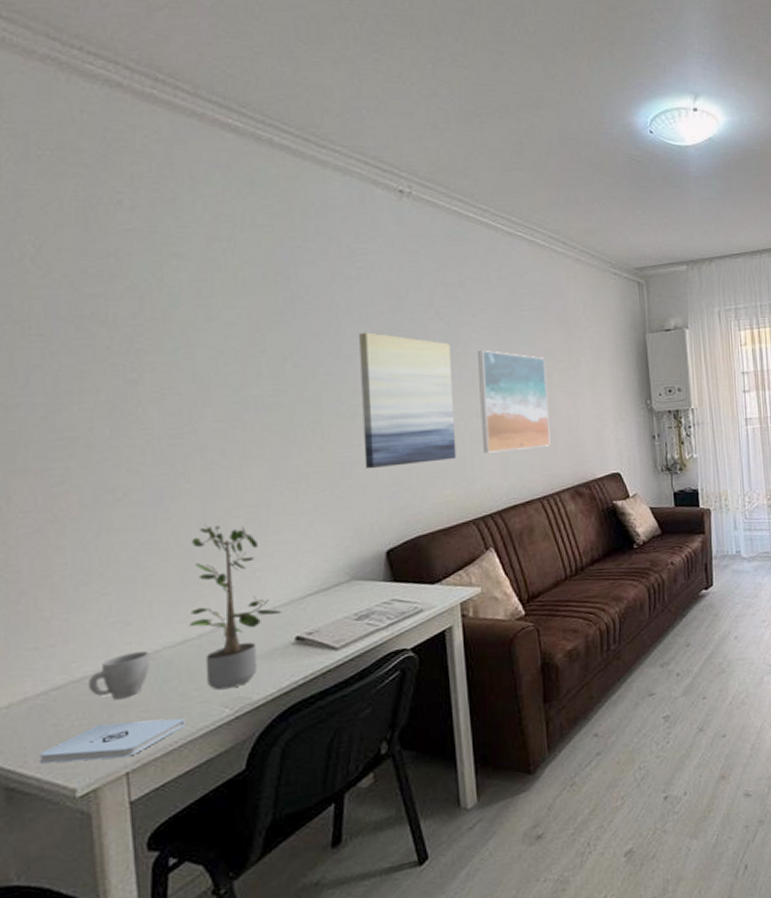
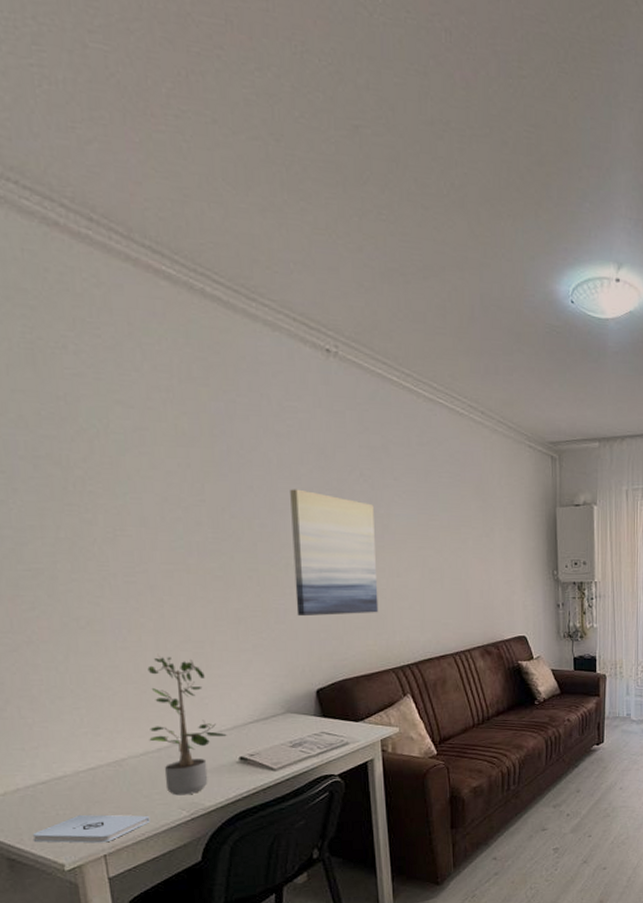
mug: present [87,651,150,699] -> none [67,759,118,795]
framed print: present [478,351,551,453] -> none [399,514,464,610]

